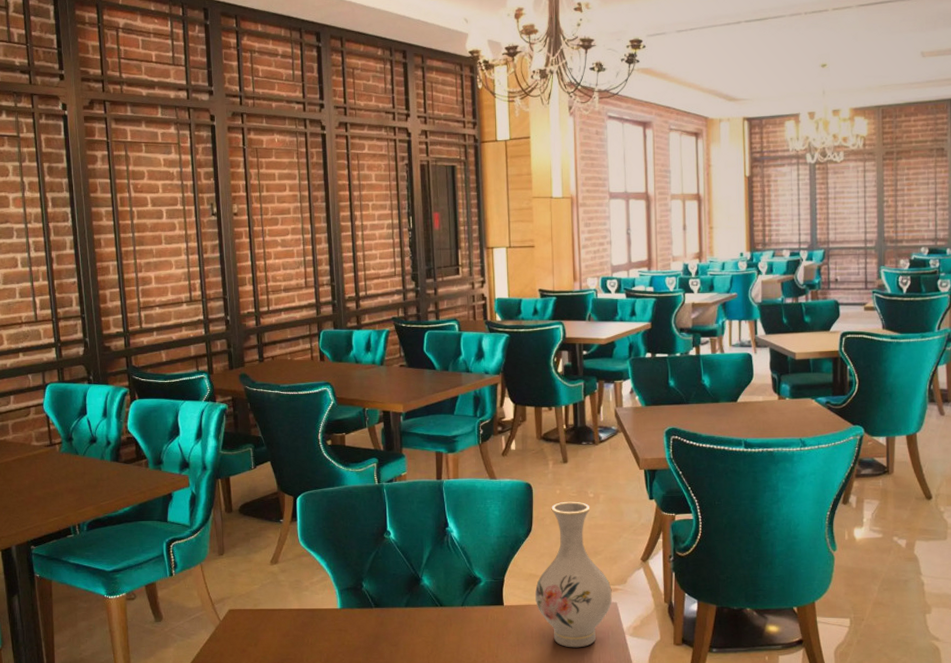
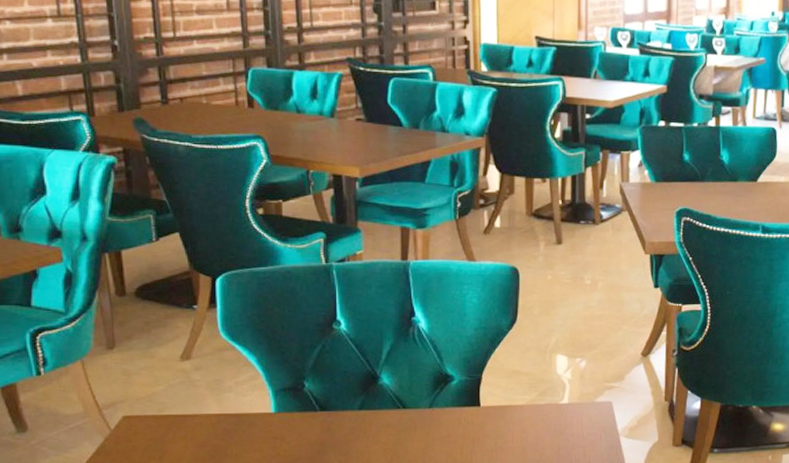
vase: present [534,501,612,648] -> none [517,288,607,452]

